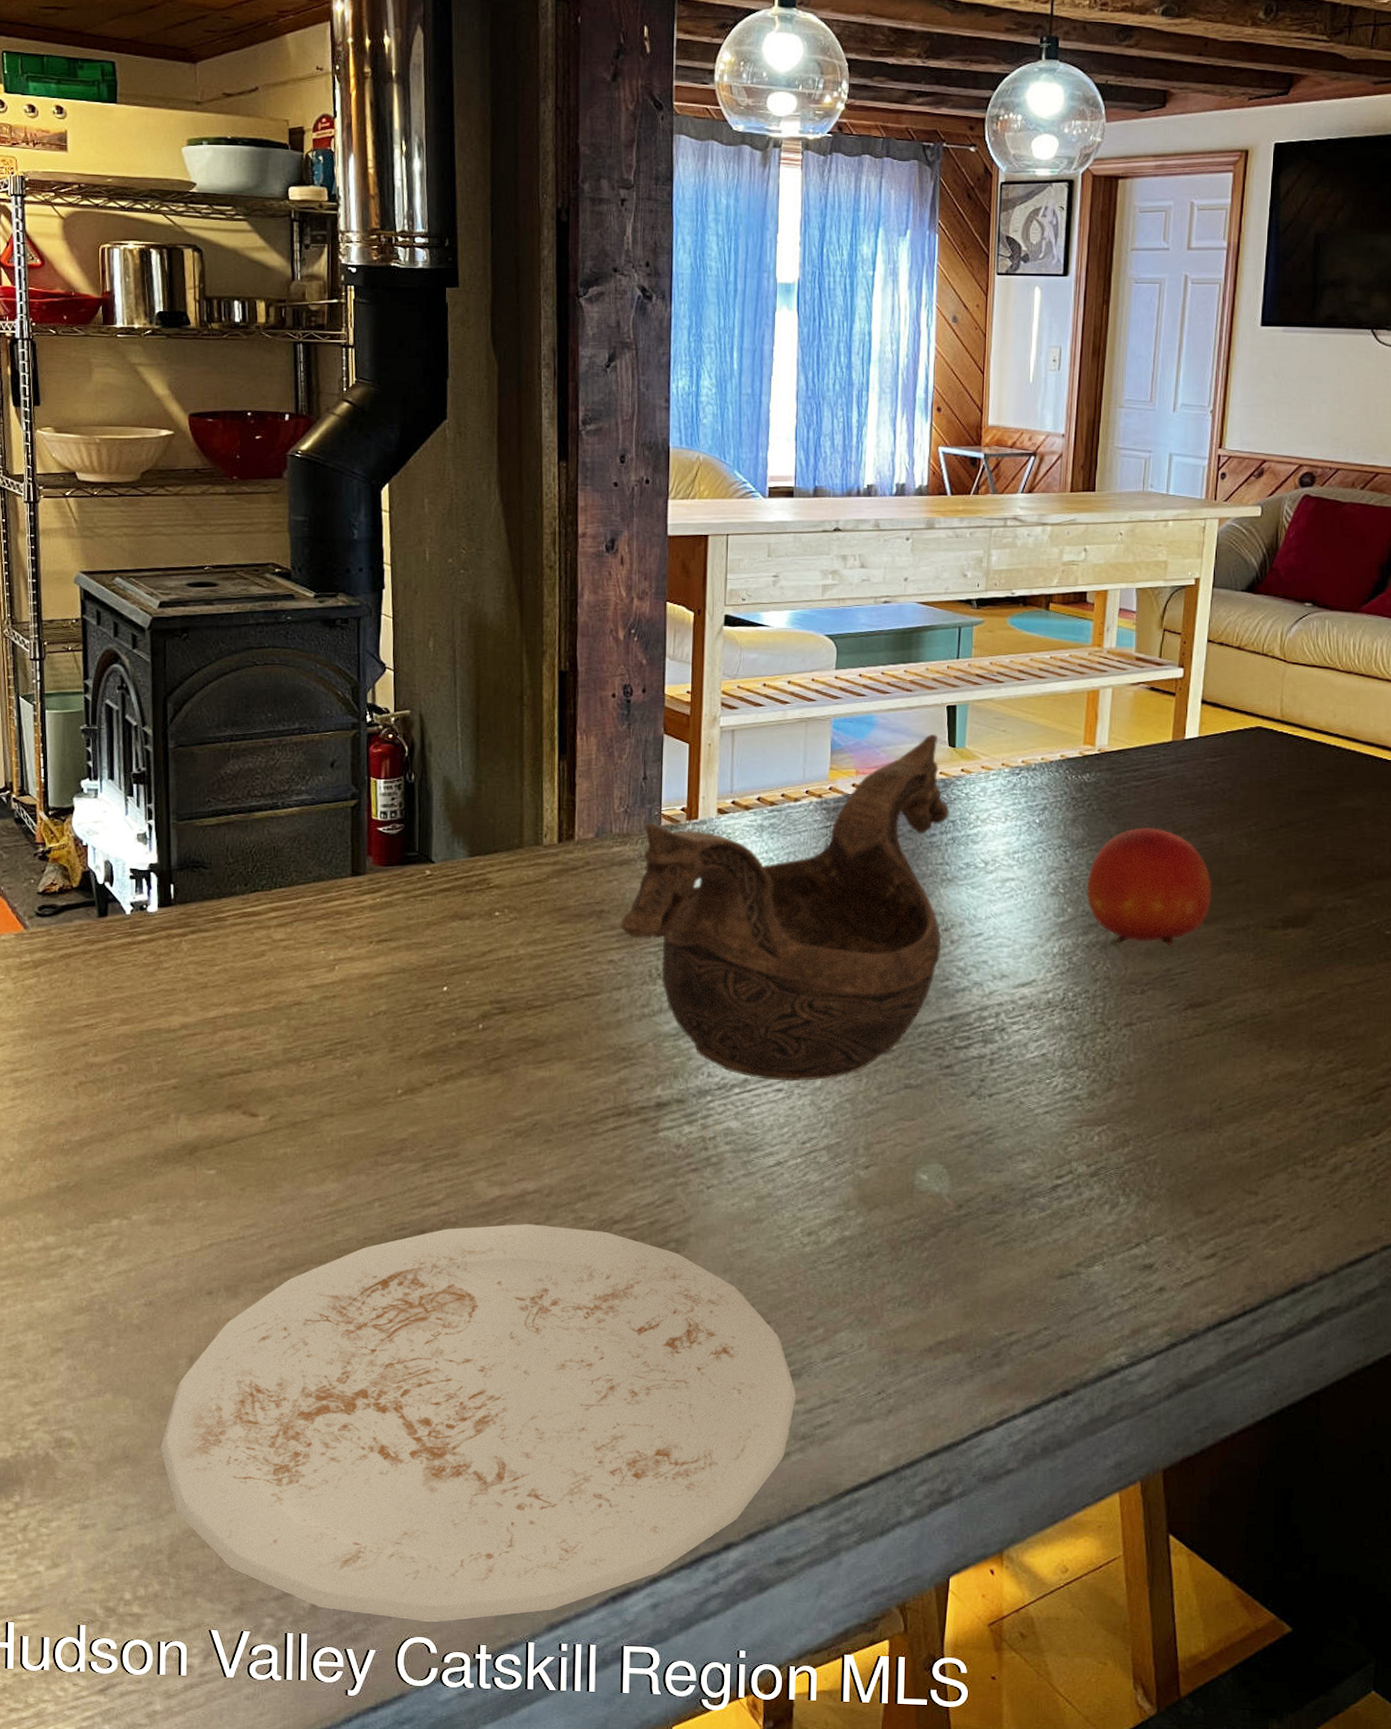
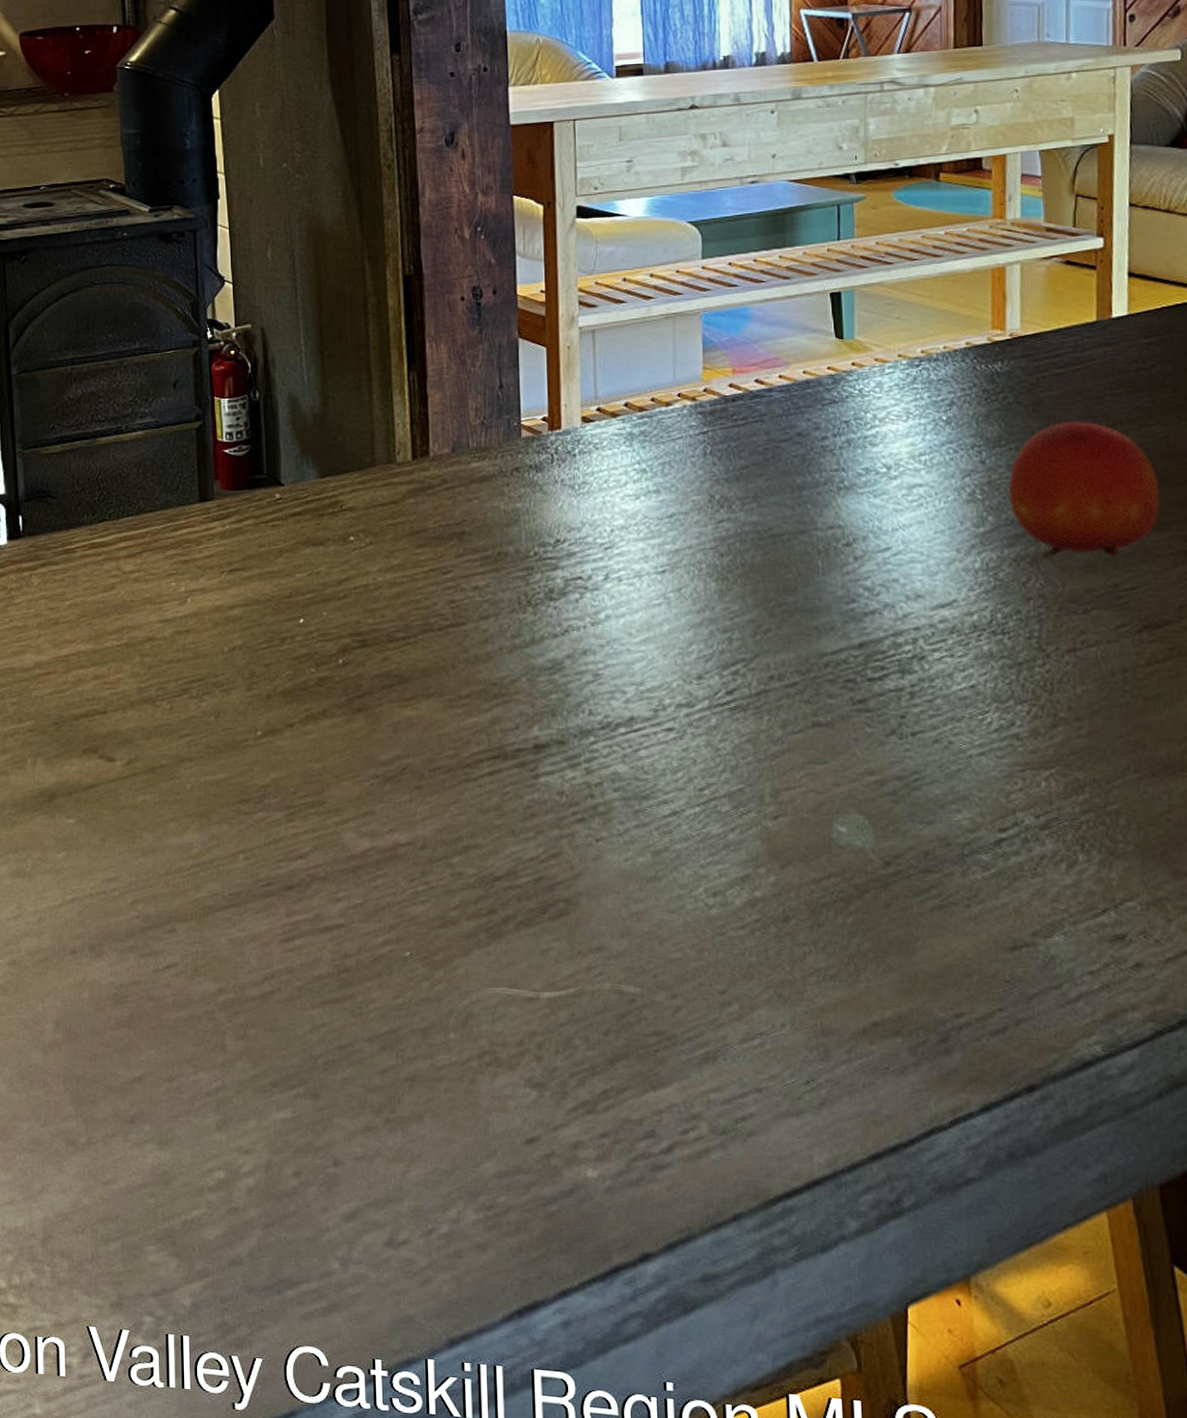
plate: present [160,1224,797,1622] -> none [30,880,713,1330]
decorative bowl: present [621,734,950,1082] -> none [484,325,843,720]

